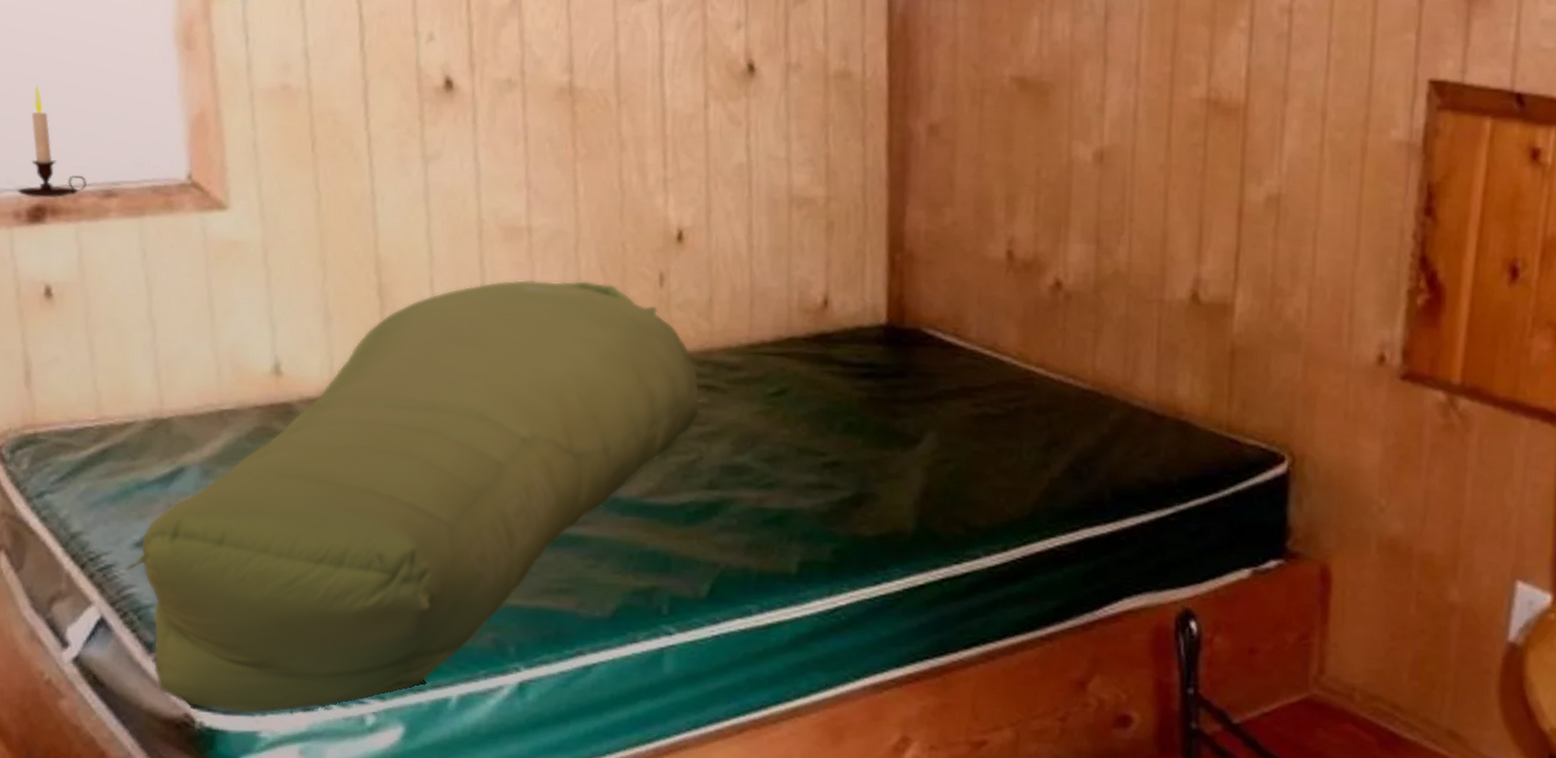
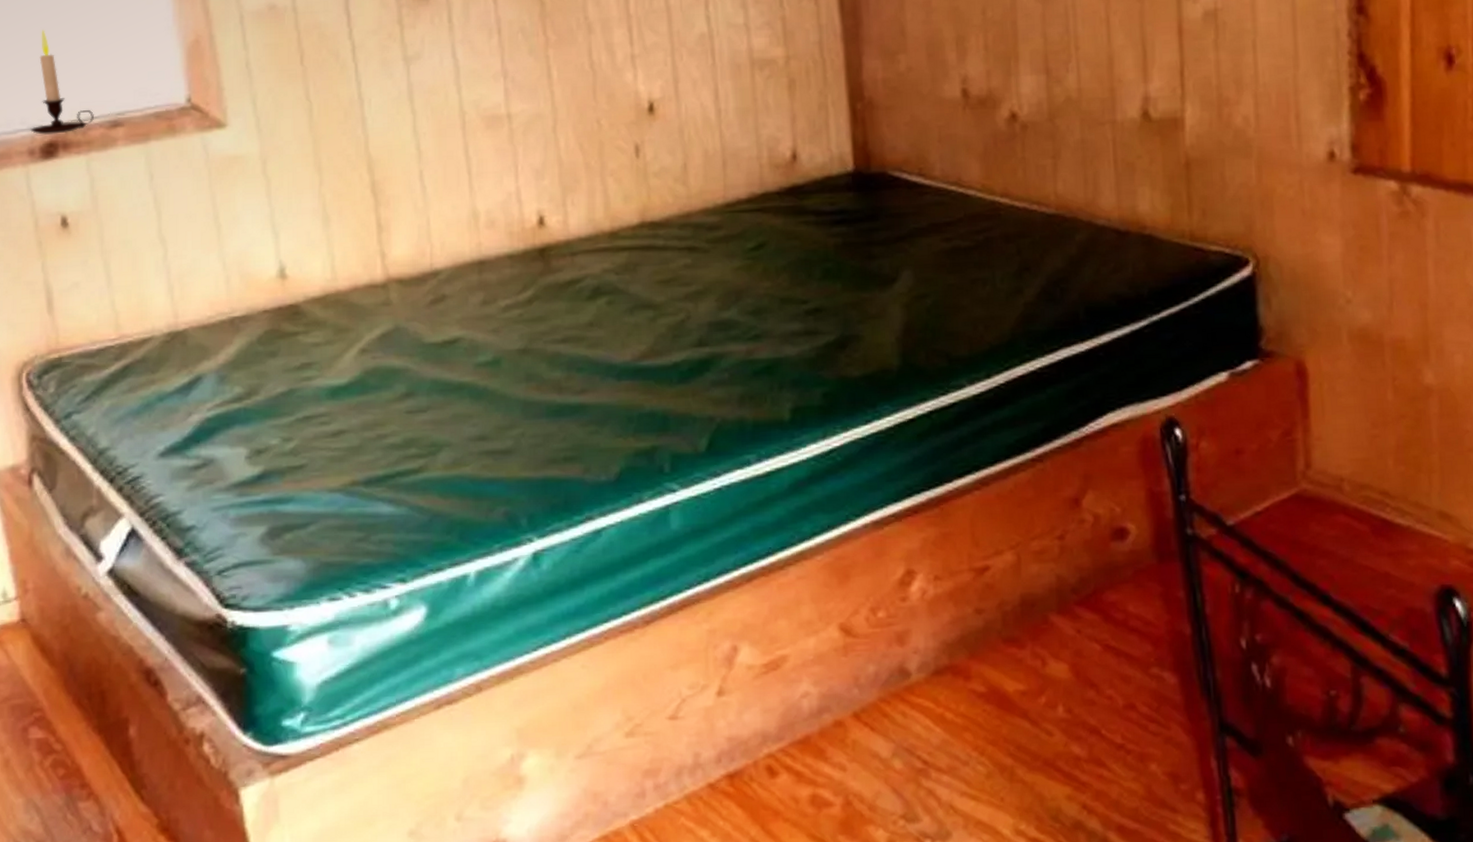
sleeping bag: present [125,279,700,714] -> none [152,159,684,609]

